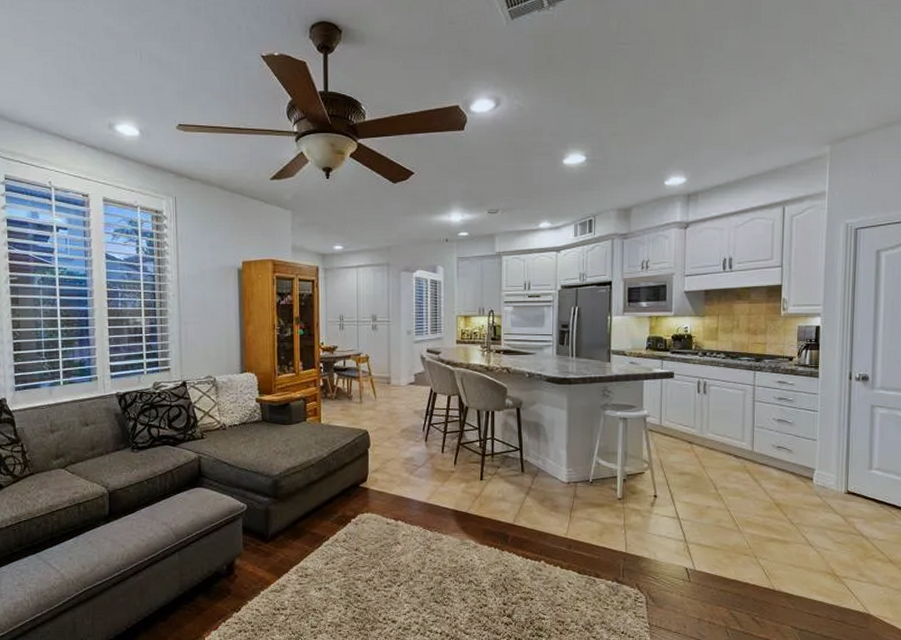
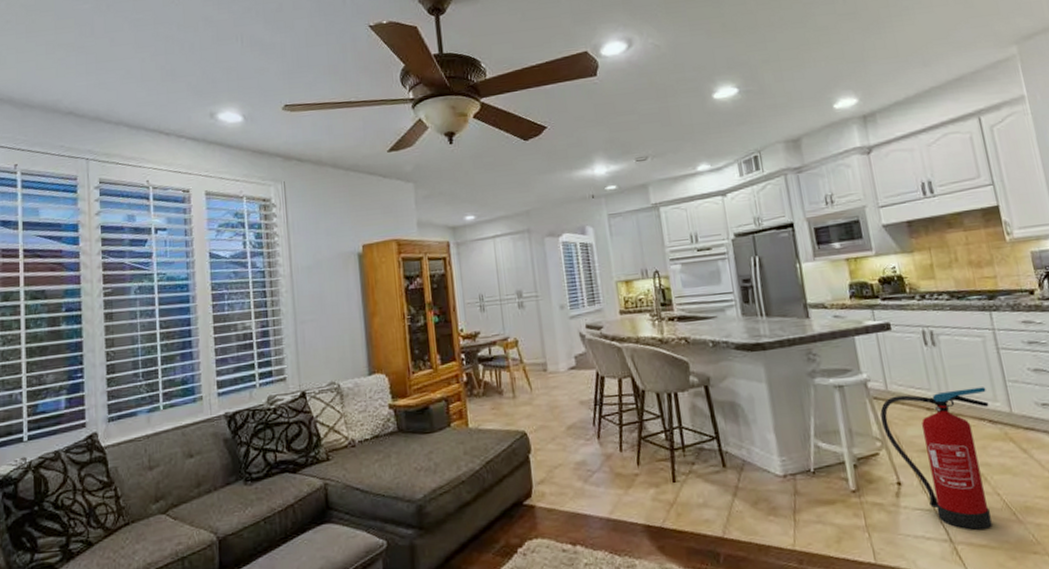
fire extinguisher: none [651,429,737,535] -> present [880,387,992,530]

